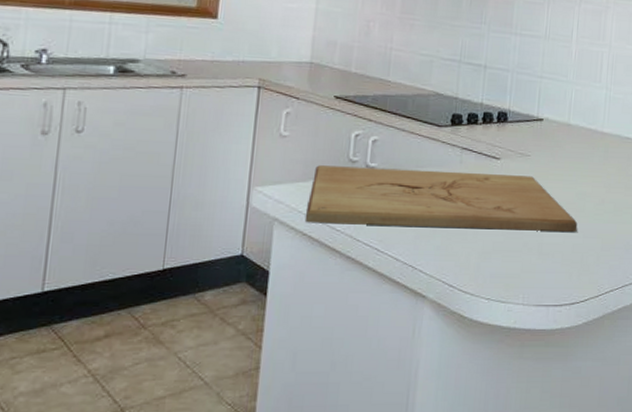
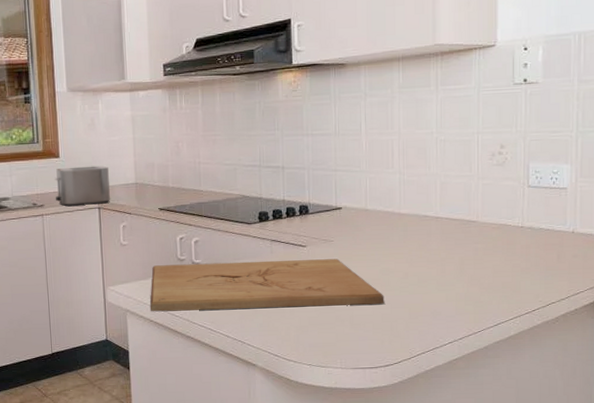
toaster: none [203,31,280,83] -> present [54,165,111,207]

